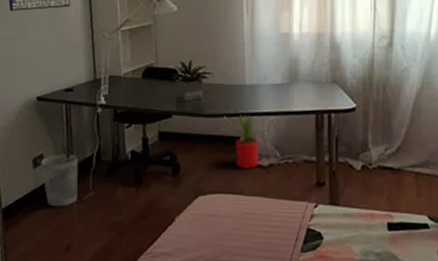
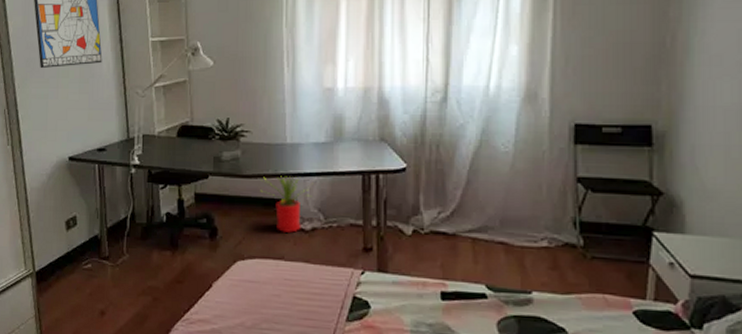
wastebasket: present [41,154,79,207] -> none [74,216,112,271]

